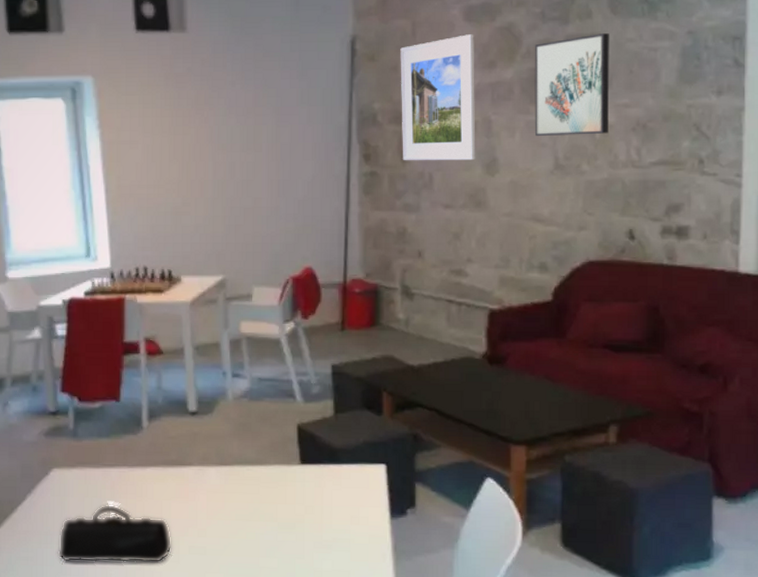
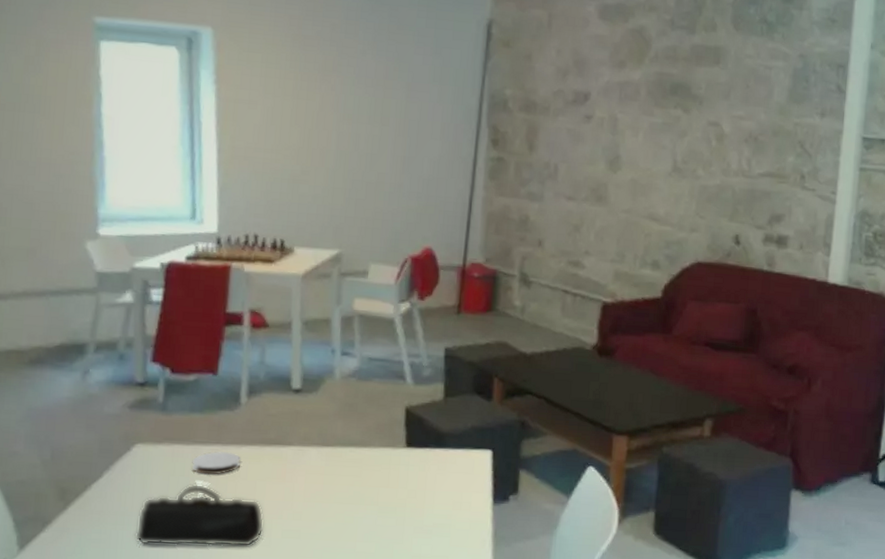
coaster: none [103,473,146,496] -> present [192,451,241,475]
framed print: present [400,34,476,161] -> none [530,32,607,156]
wall art: present [534,33,609,137] -> none [657,46,731,142]

